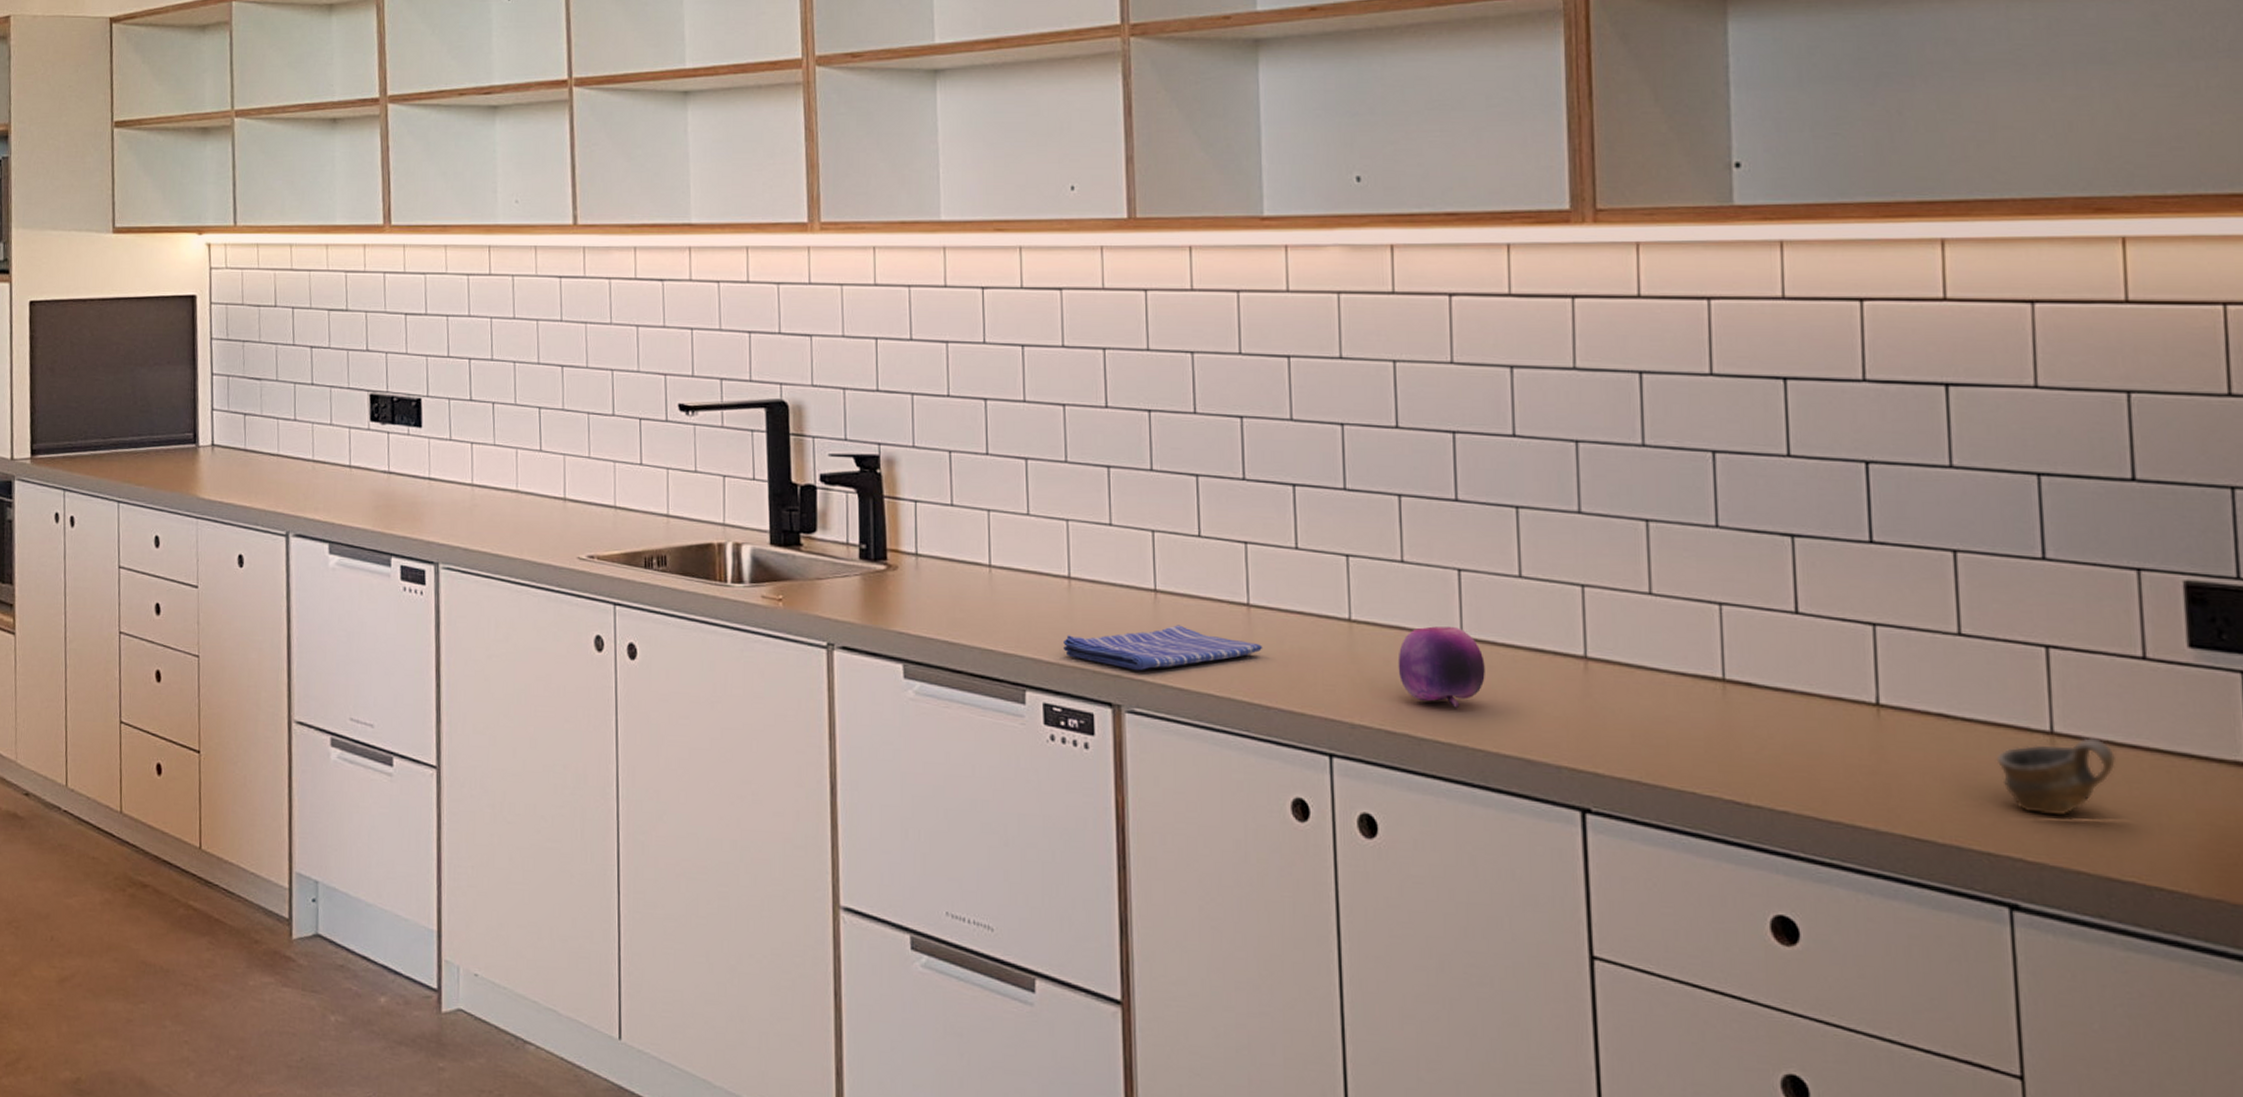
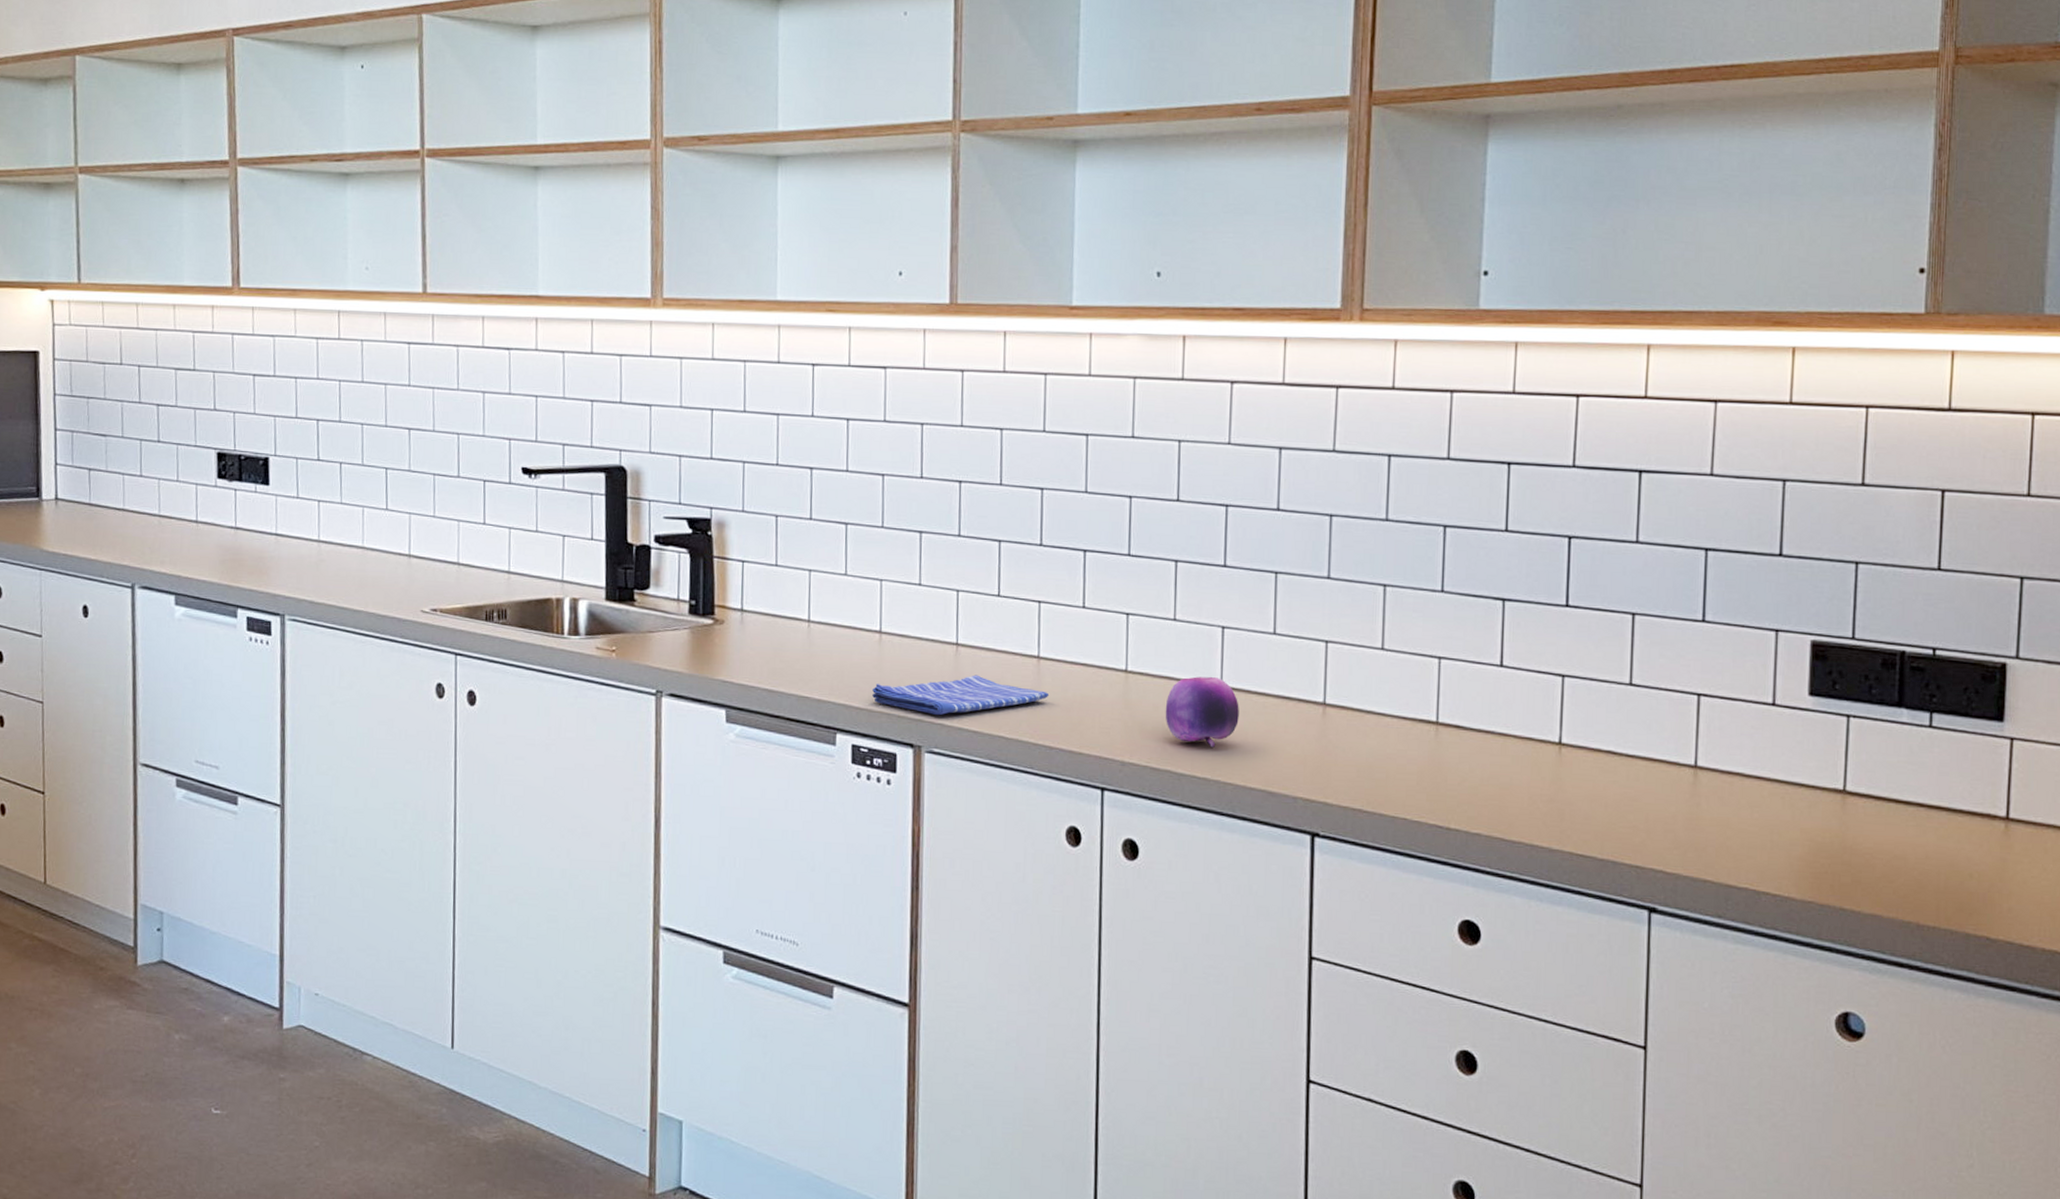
cup: present [1996,738,2116,816] -> none [1650,770,1743,835]

